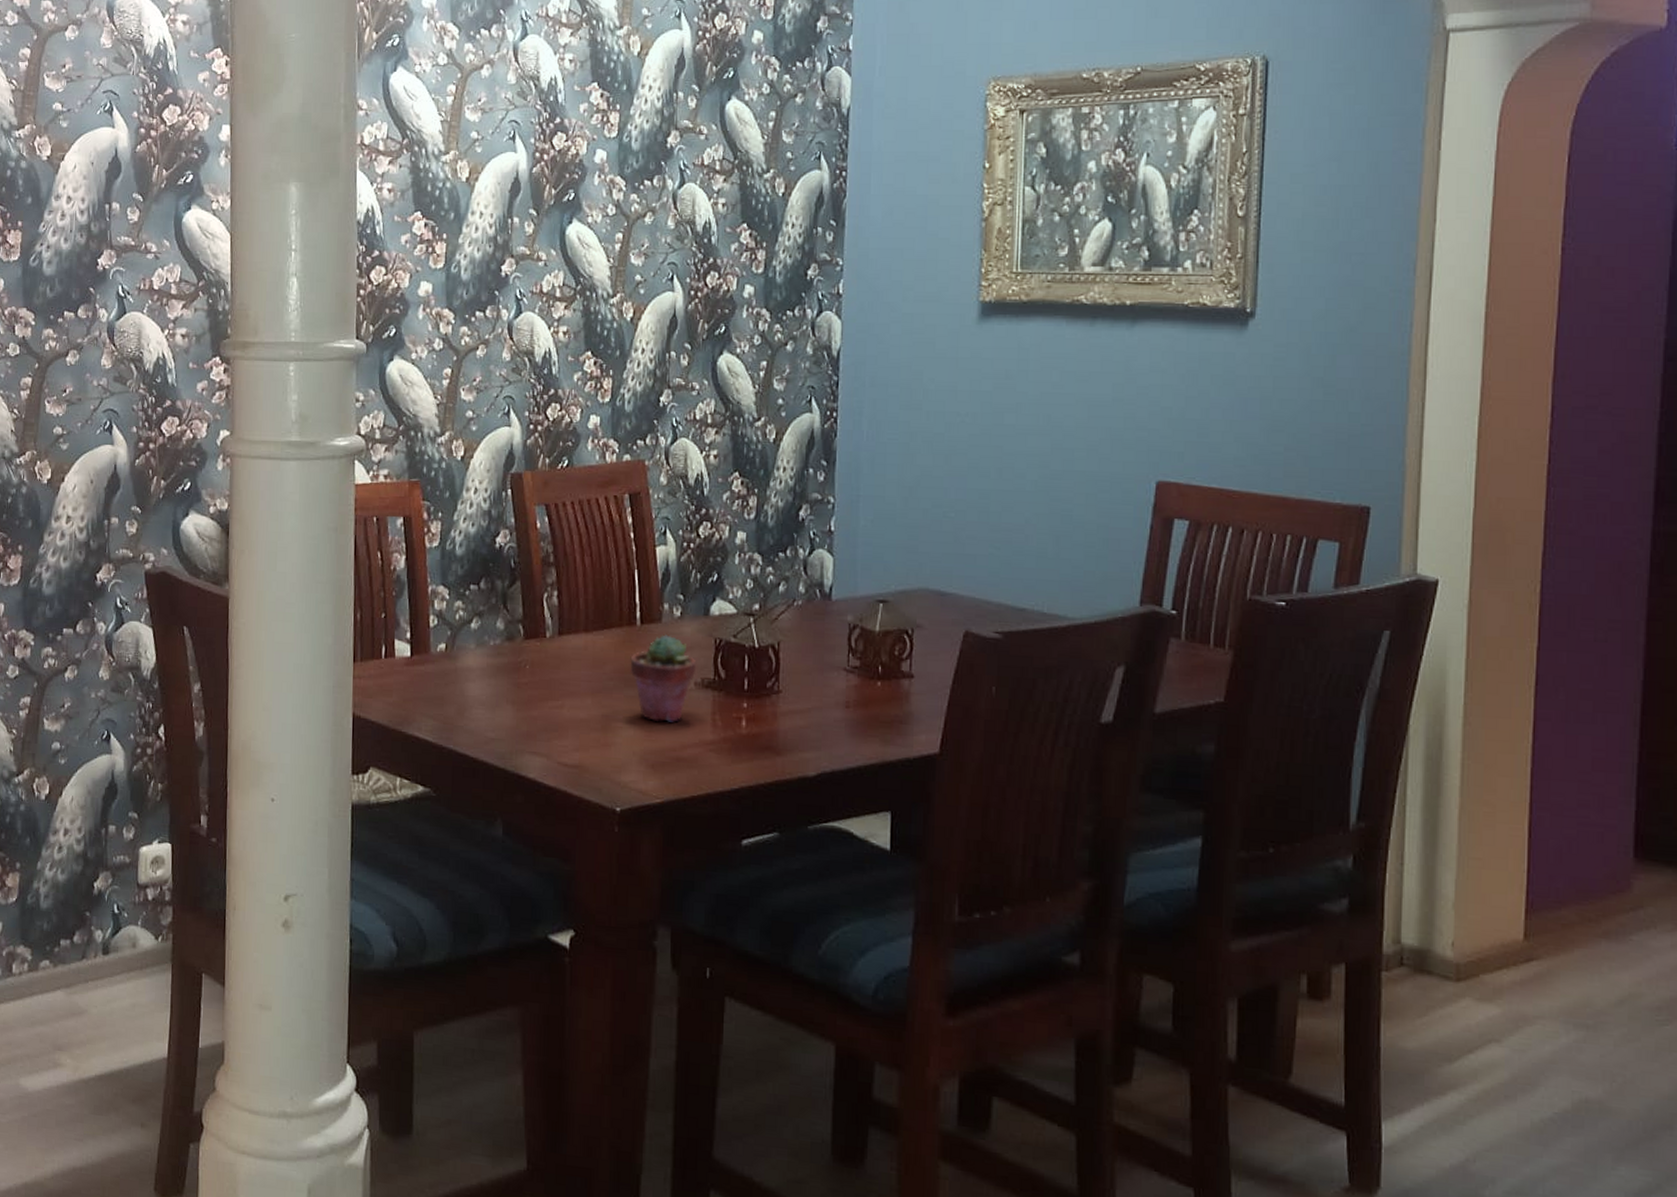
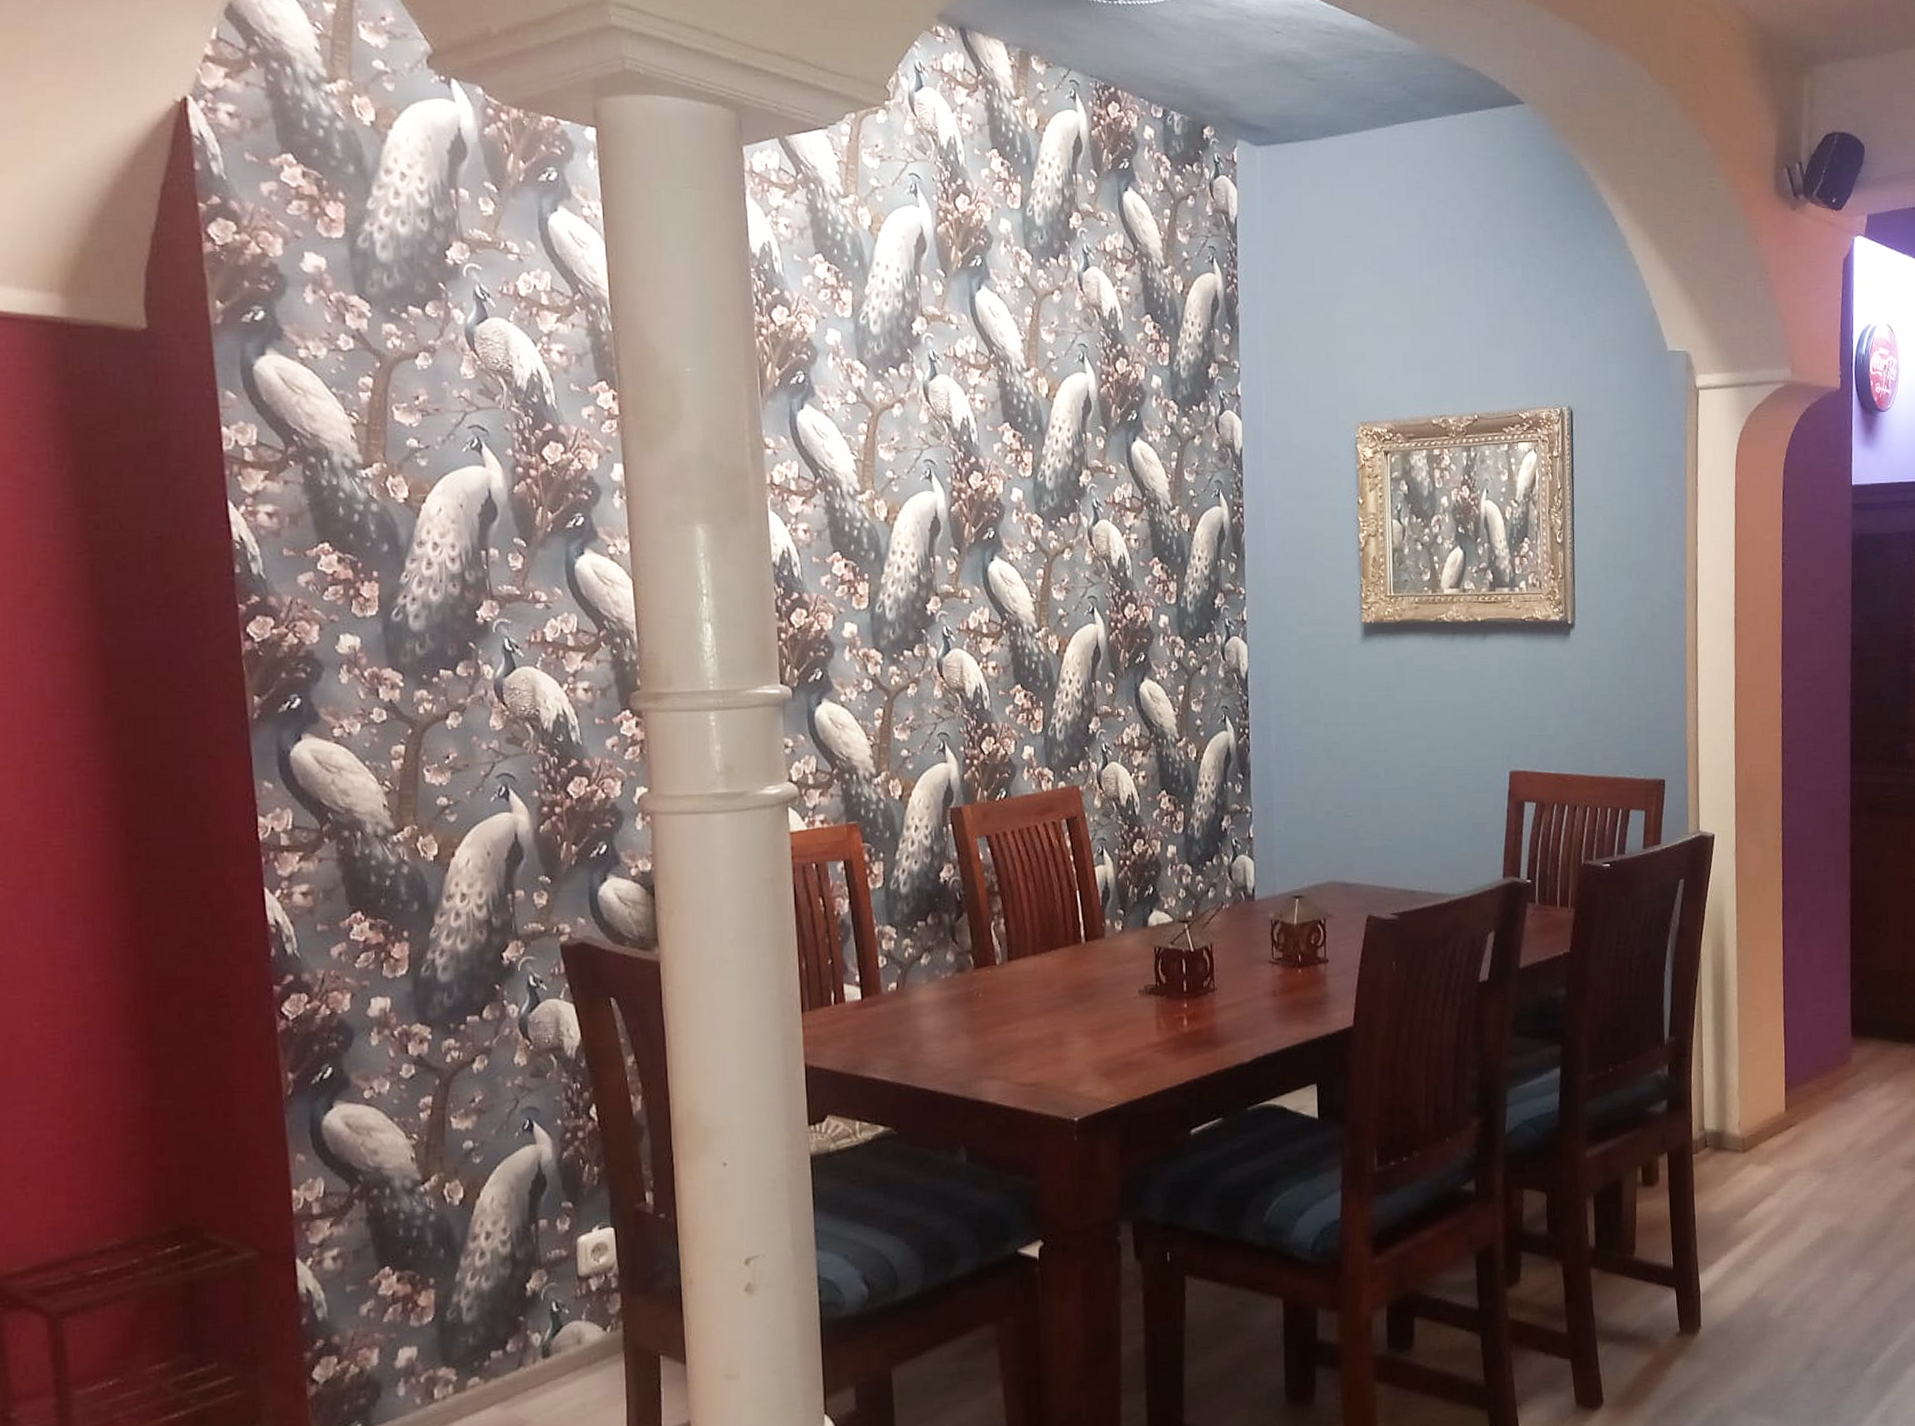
potted succulent: present [630,634,697,722] -> none [1078,949,1140,1031]

